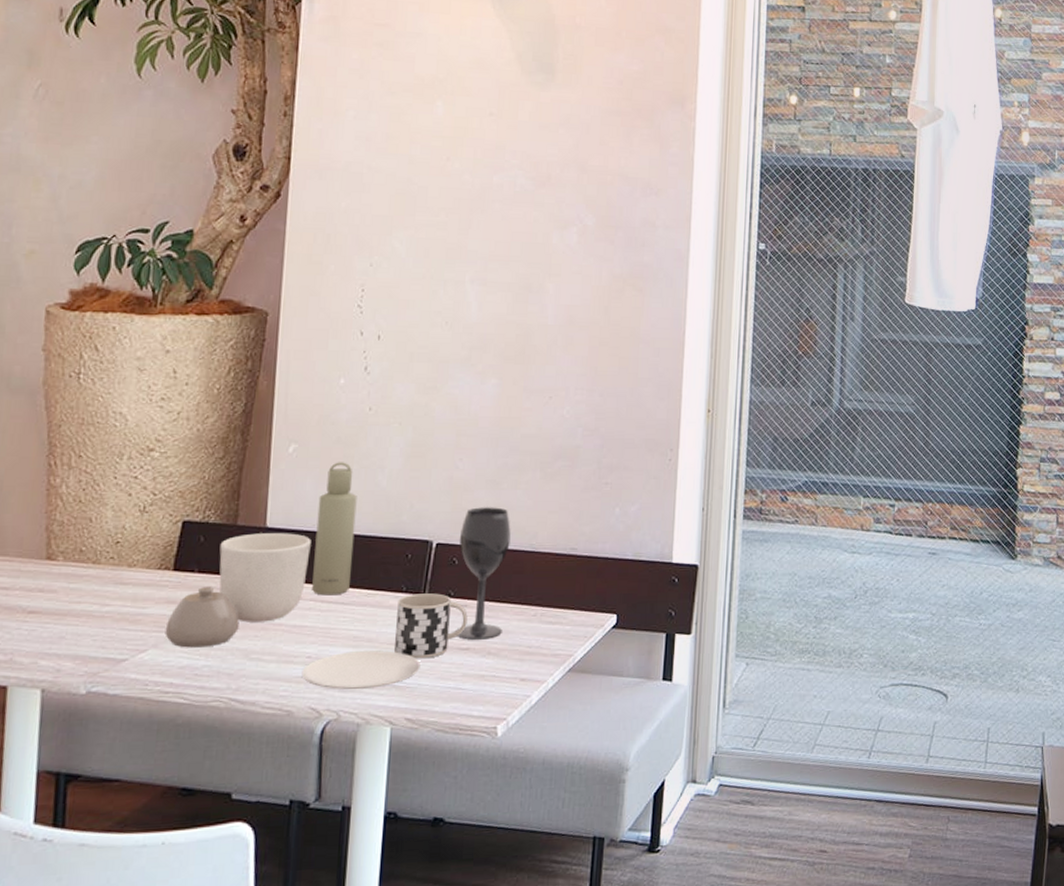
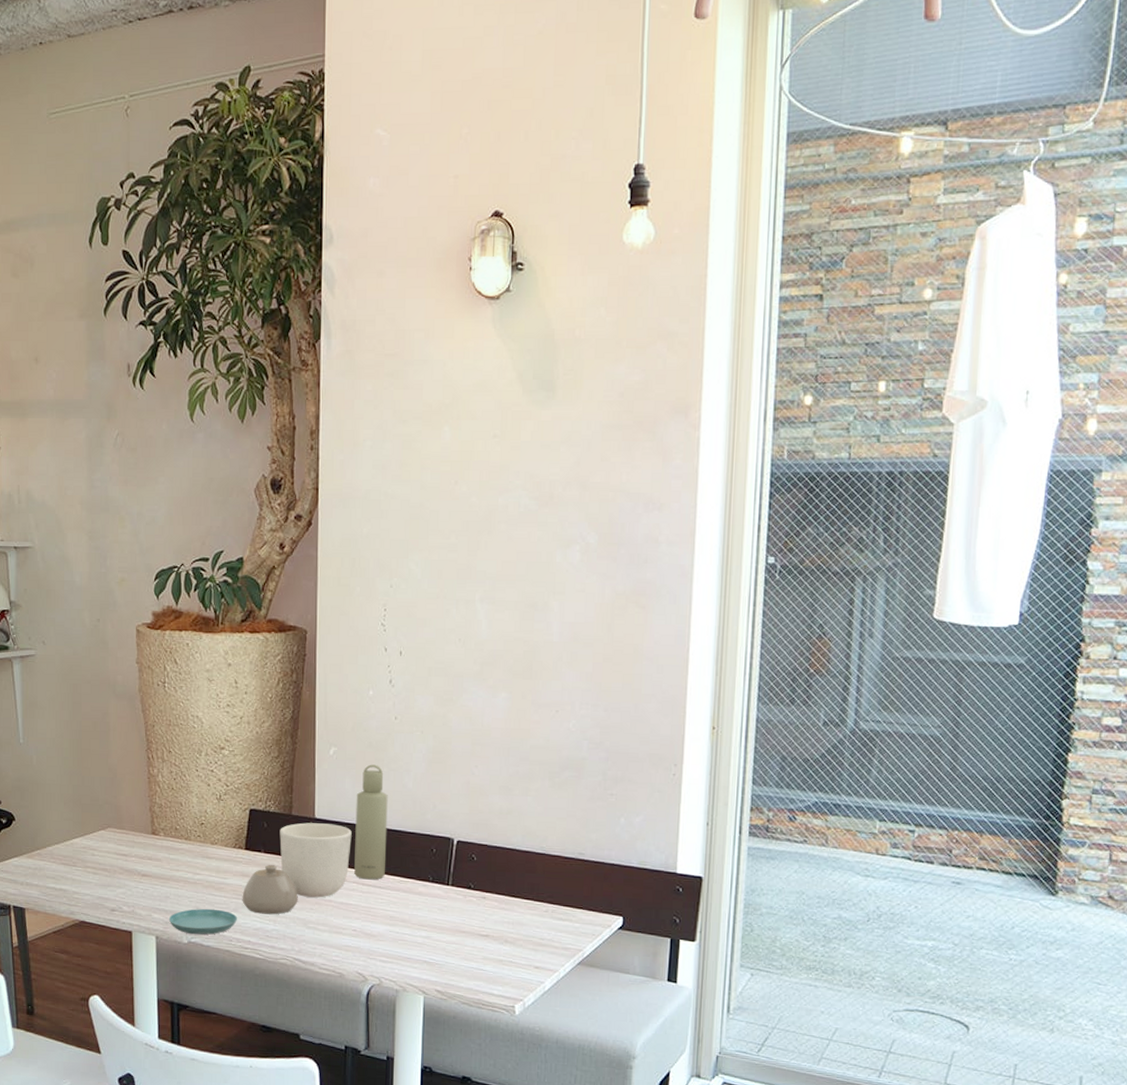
saucer: none [61,647,157,683] -> present [168,908,237,935]
plate: present [301,650,421,690] -> none [349,929,447,962]
cup: present [394,593,468,659] -> none [424,884,486,941]
wine glass: present [454,507,511,640] -> none [475,810,523,929]

